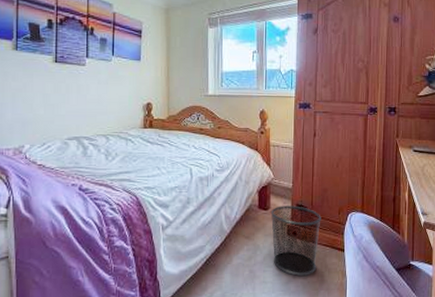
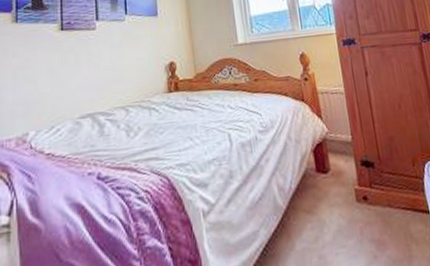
waste bin: present [270,206,321,276] -> none [331,162,401,255]

